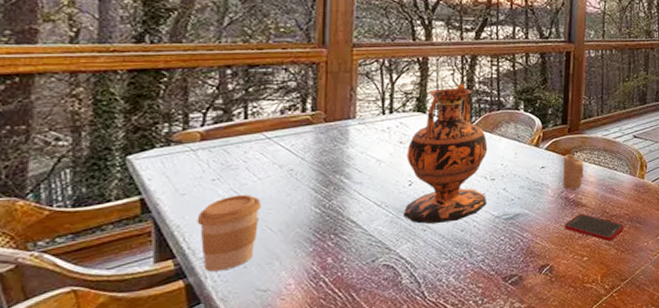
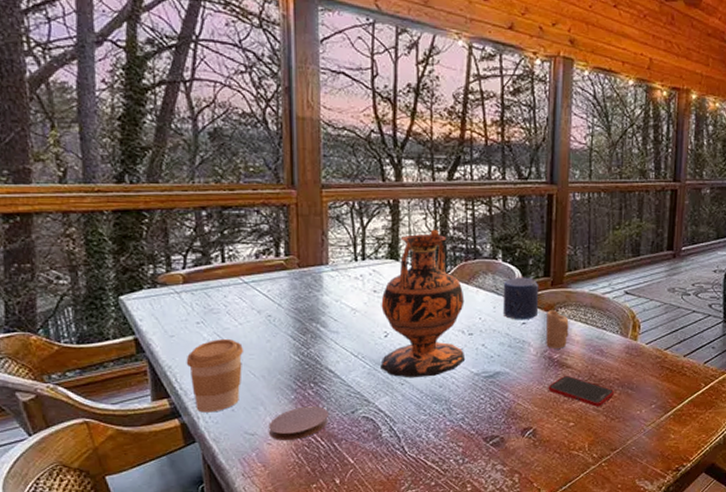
coaster: none [283,257,348,295] -> present [269,406,328,441]
candle: none [523,125,557,165] -> present [503,277,539,320]

